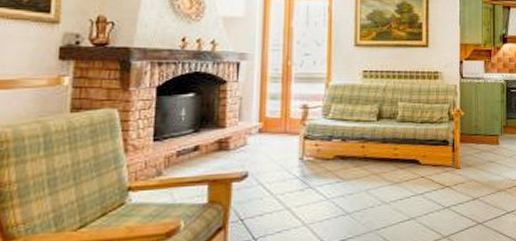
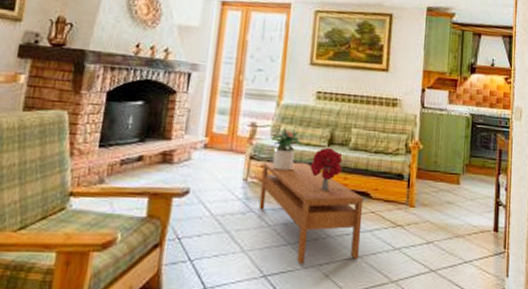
coffee table: none [316,137,414,231] -> present [258,161,364,264]
potted plant: none [322,108,353,147] -> present [270,129,303,171]
bouquet: none [361,122,392,162] -> present [309,147,343,191]

